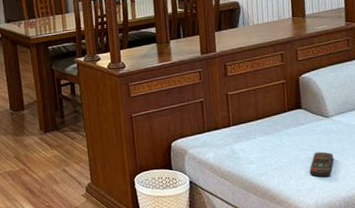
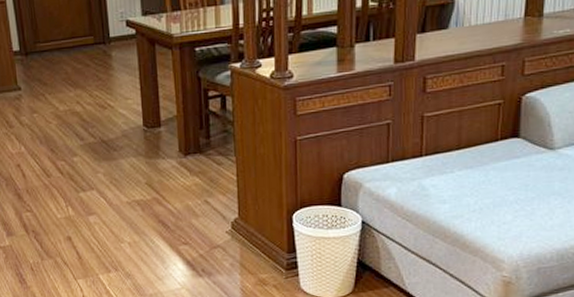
remote control: present [309,151,334,177] -> none [517,192,552,224]

